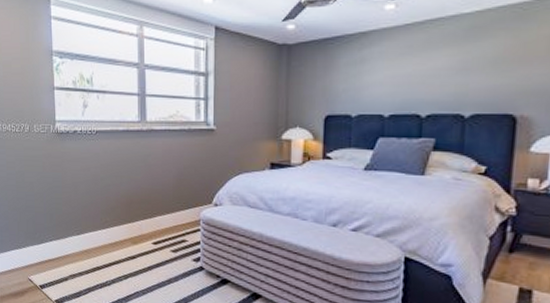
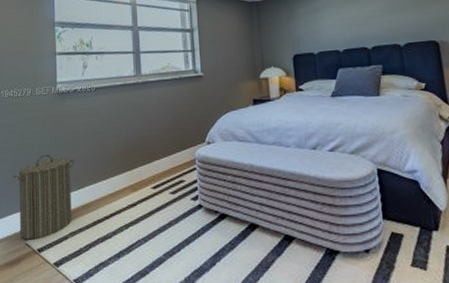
laundry hamper: none [14,195,74,277] -> present [12,154,74,240]

